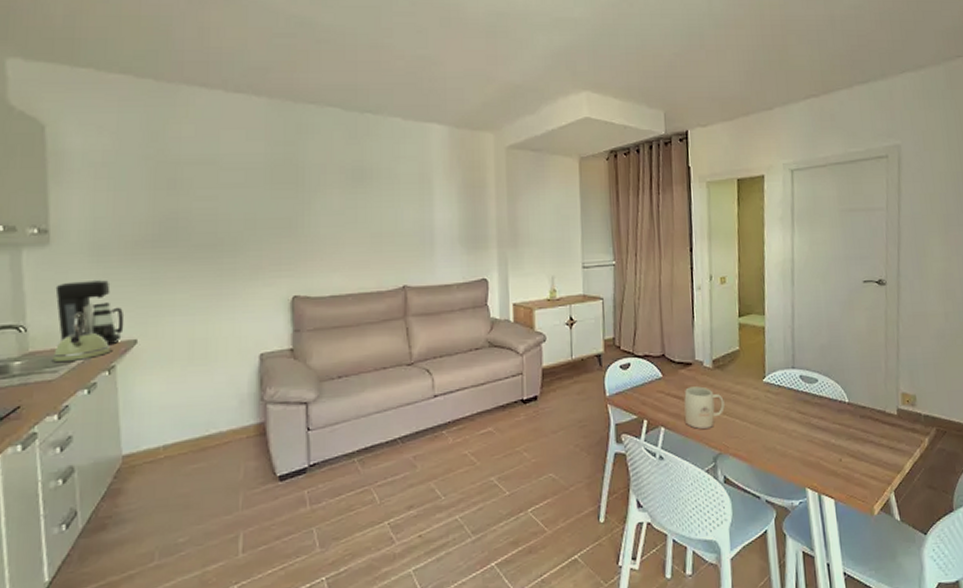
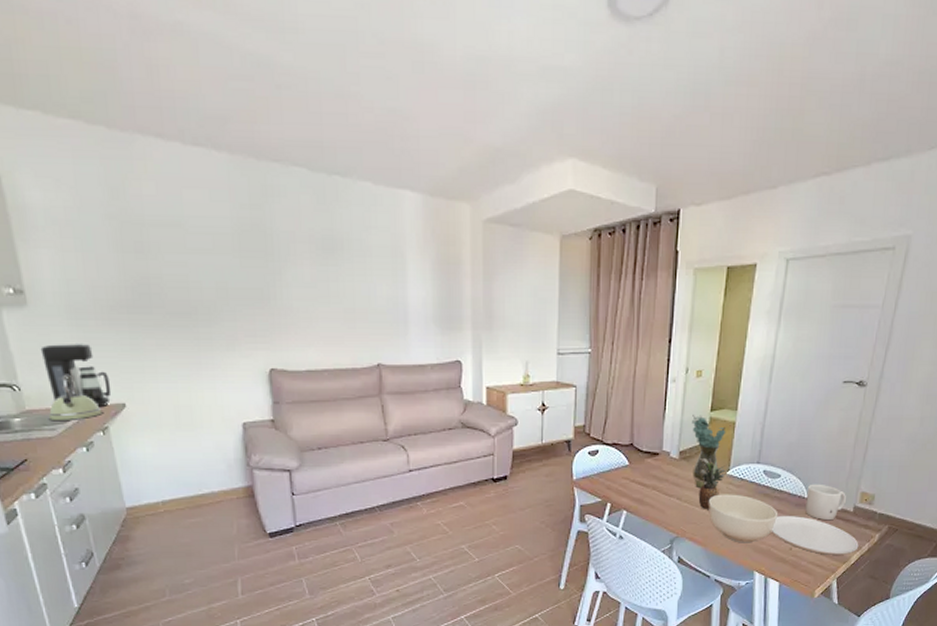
mug: present [683,386,725,430] -> none [646,475,687,515]
vase: none [721,321,757,399] -> present [692,415,726,489]
fruit: none [734,366,764,421] -> present [698,458,728,509]
bowl: none [747,402,822,457] -> present [708,494,779,543]
plate: none [817,422,910,465] -> present [771,515,859,555]
mug: none [846,386,888,427] -> present [805,484,846,521]

